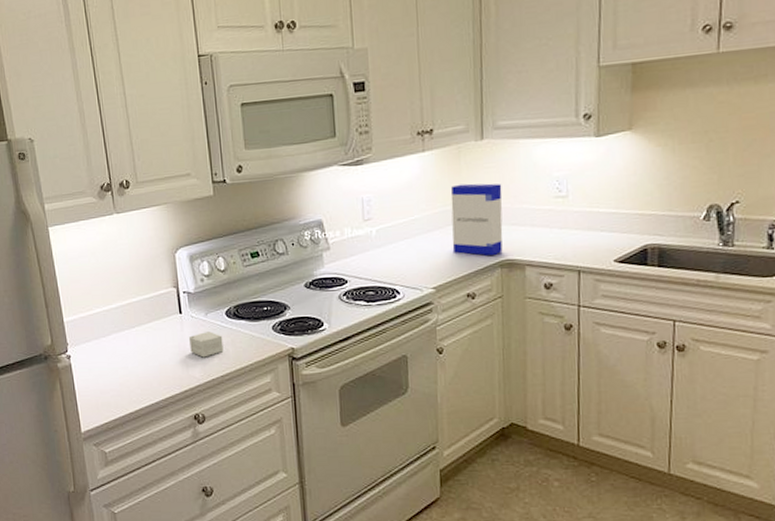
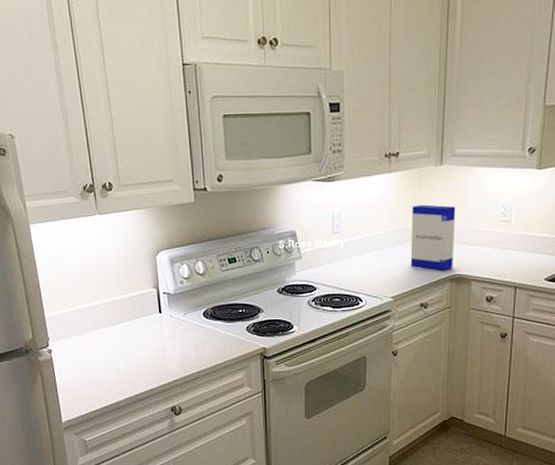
small box: present [189,332,224,358] -> none [168,331,201,355]

